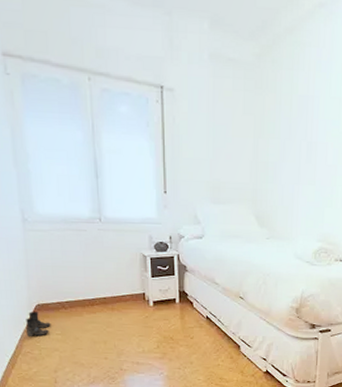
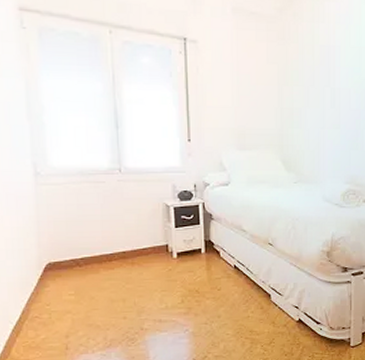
boots: present [25,312,51,337] -> none [34,271,63,299]

